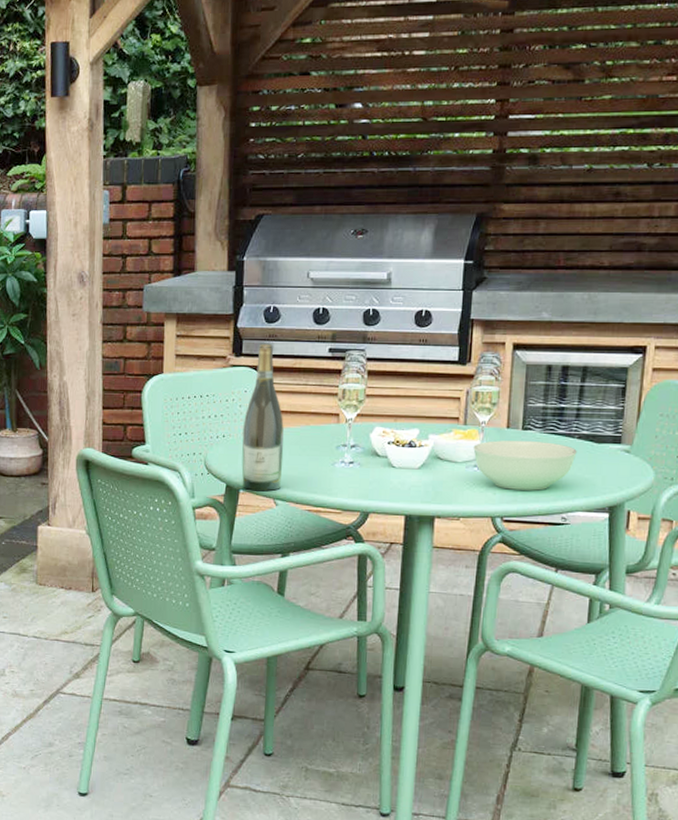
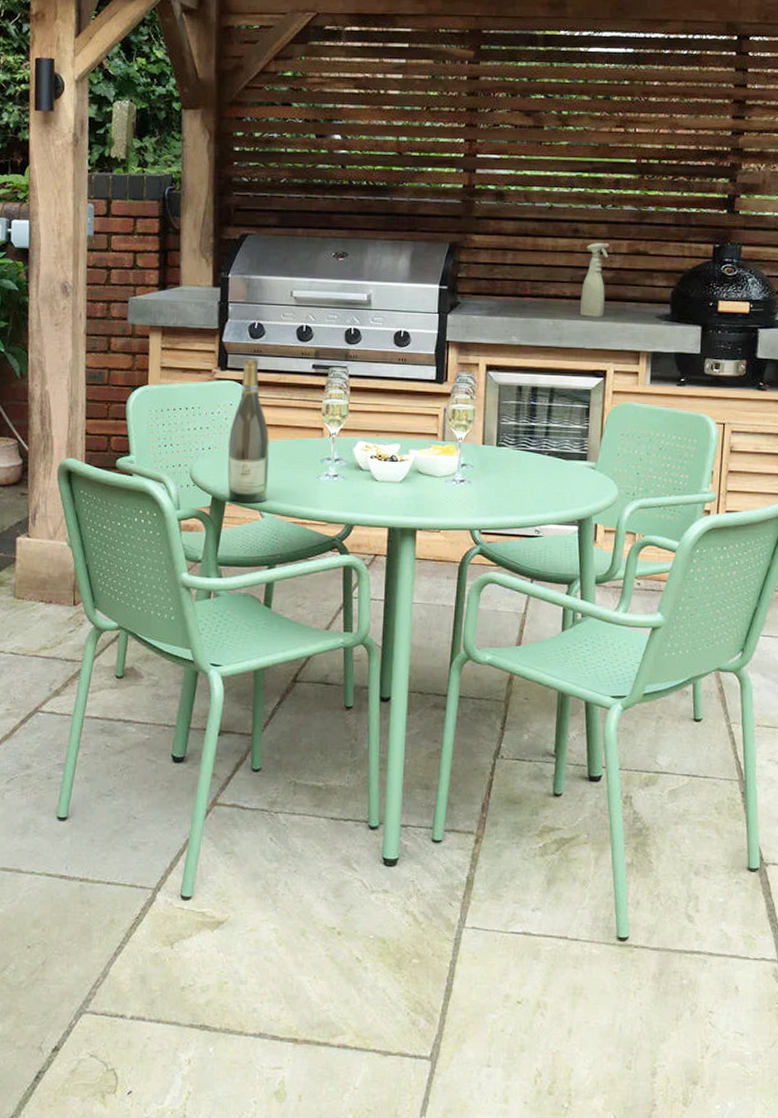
bowl: present [473,440,577,491] -> none [451,456,547,504]
spray bottle: none [618,206,655,289] -> present [579,243,609,318]

